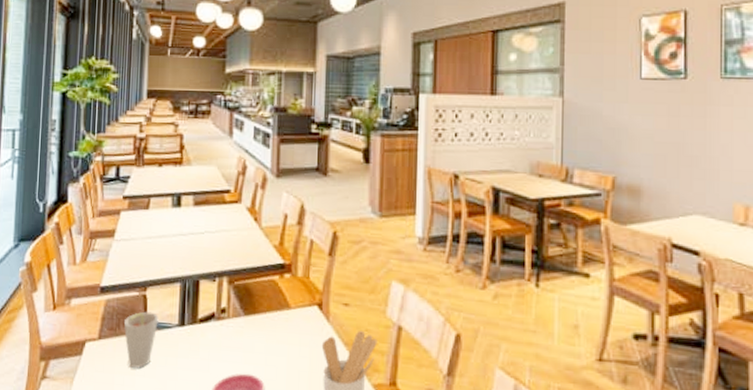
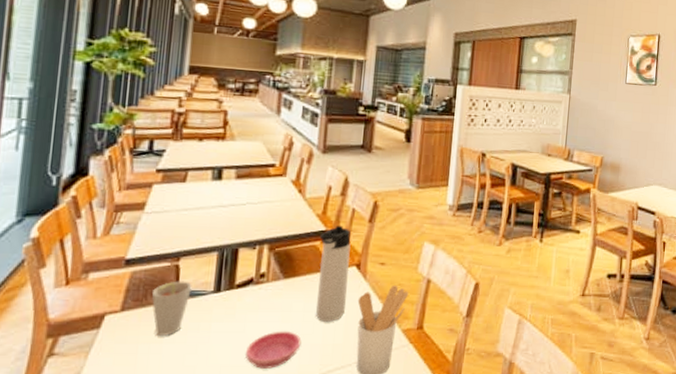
thermos bottle: none [277,258,311,368] -> present [315,225,351,322]

